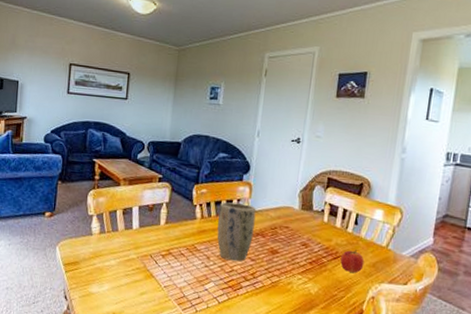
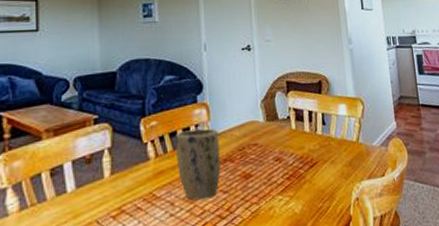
fruit: present [340,250,365,273] -> none [317,152,341,179]

